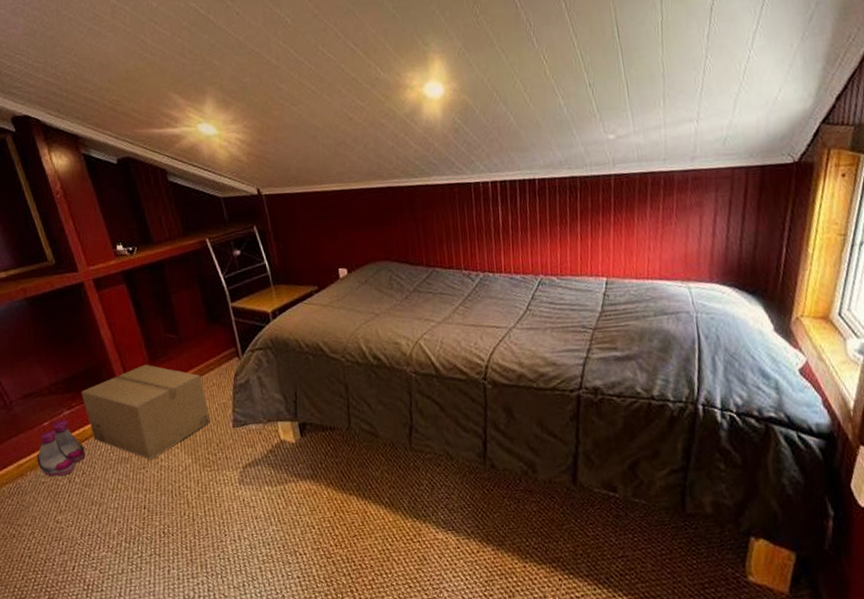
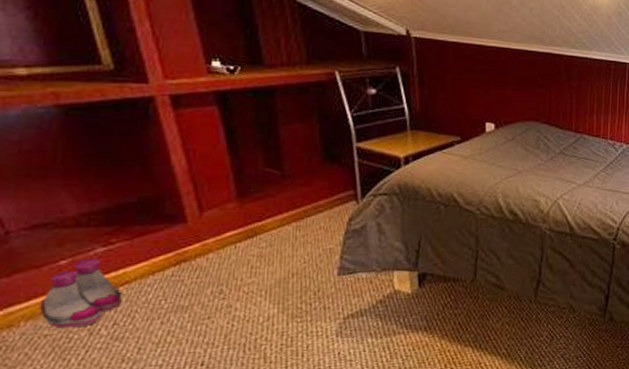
cardboard box: present [81,364,210,459] -> none [127,199,310,308]

